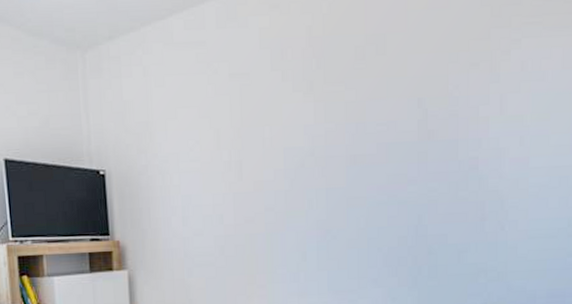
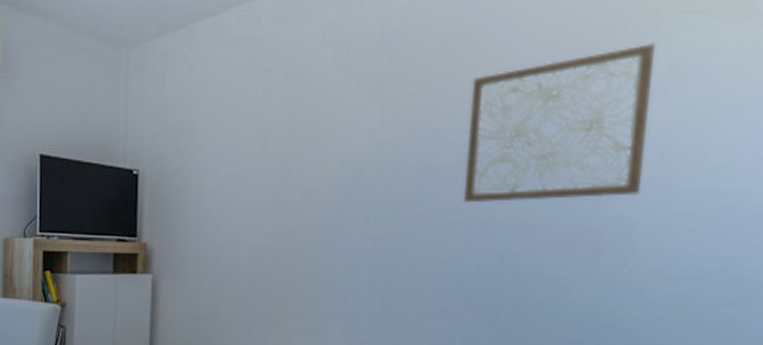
wall art: none [382,47,511,186] -> present [463,42,655,203]

